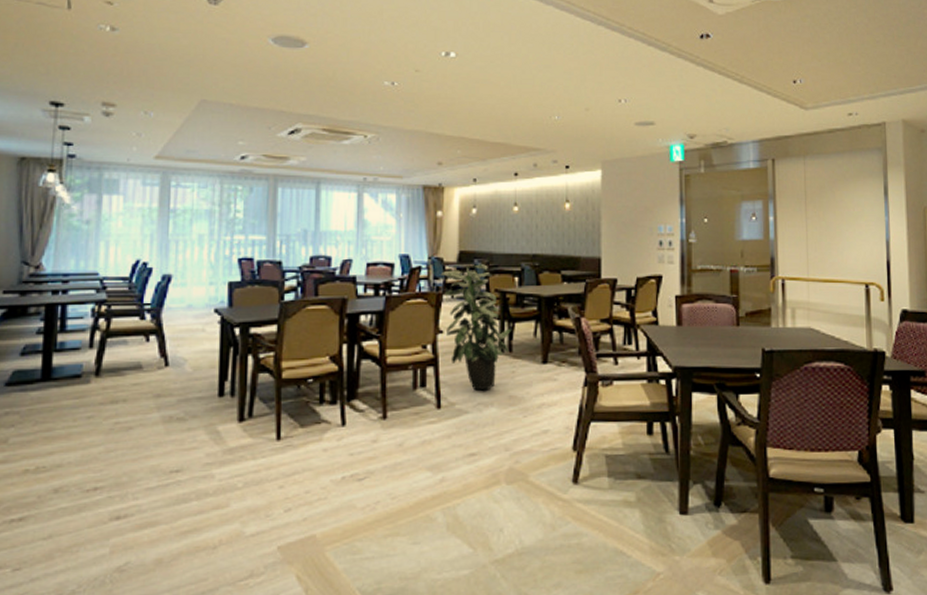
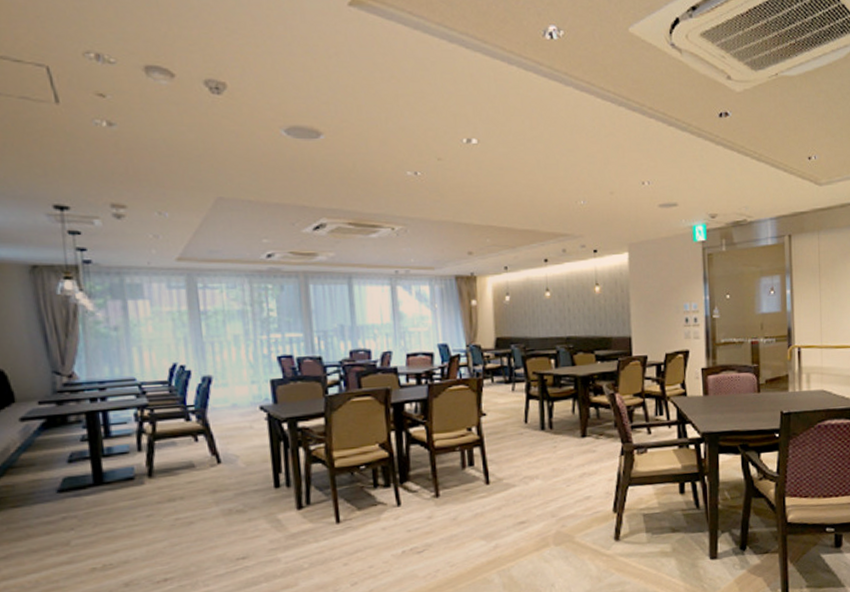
indoor plant: present [440,264,512,391] -> none [479,349,552,466]

